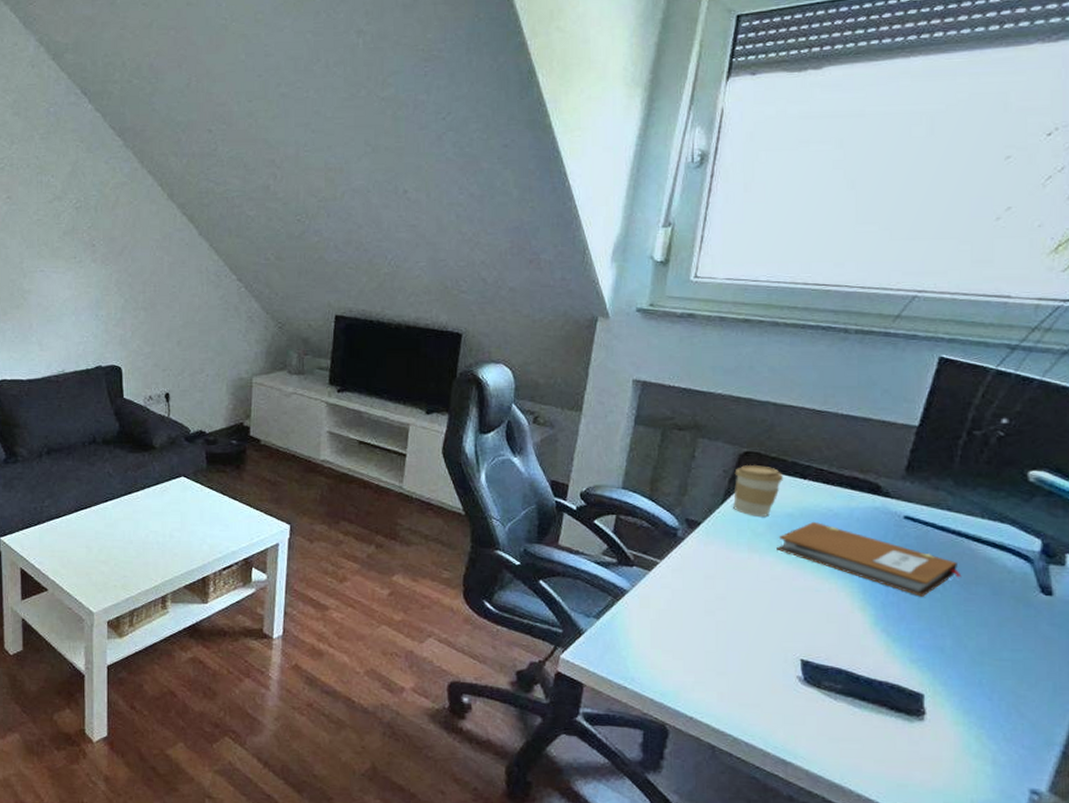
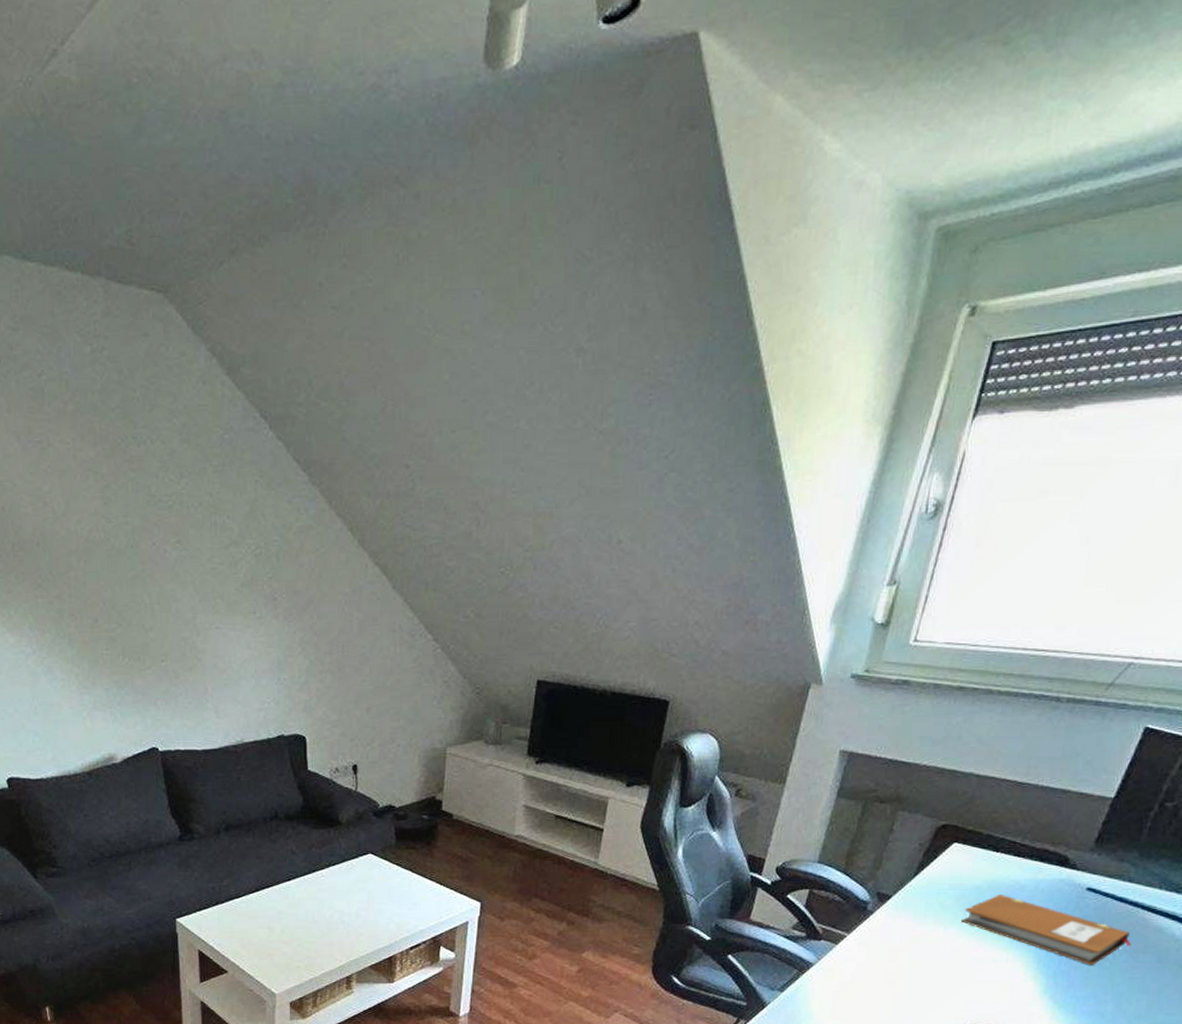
coffee cup: present [733,464,783,517] -> none [925,837,977,889]

